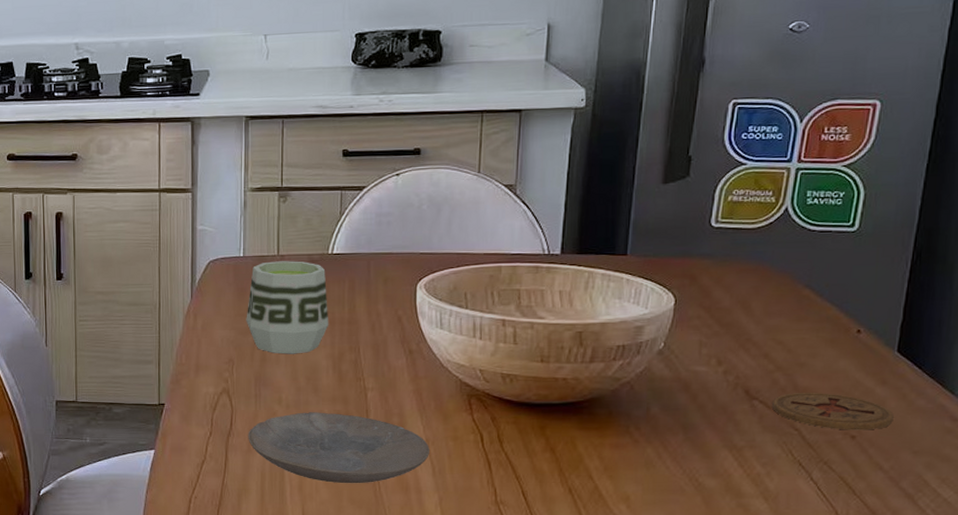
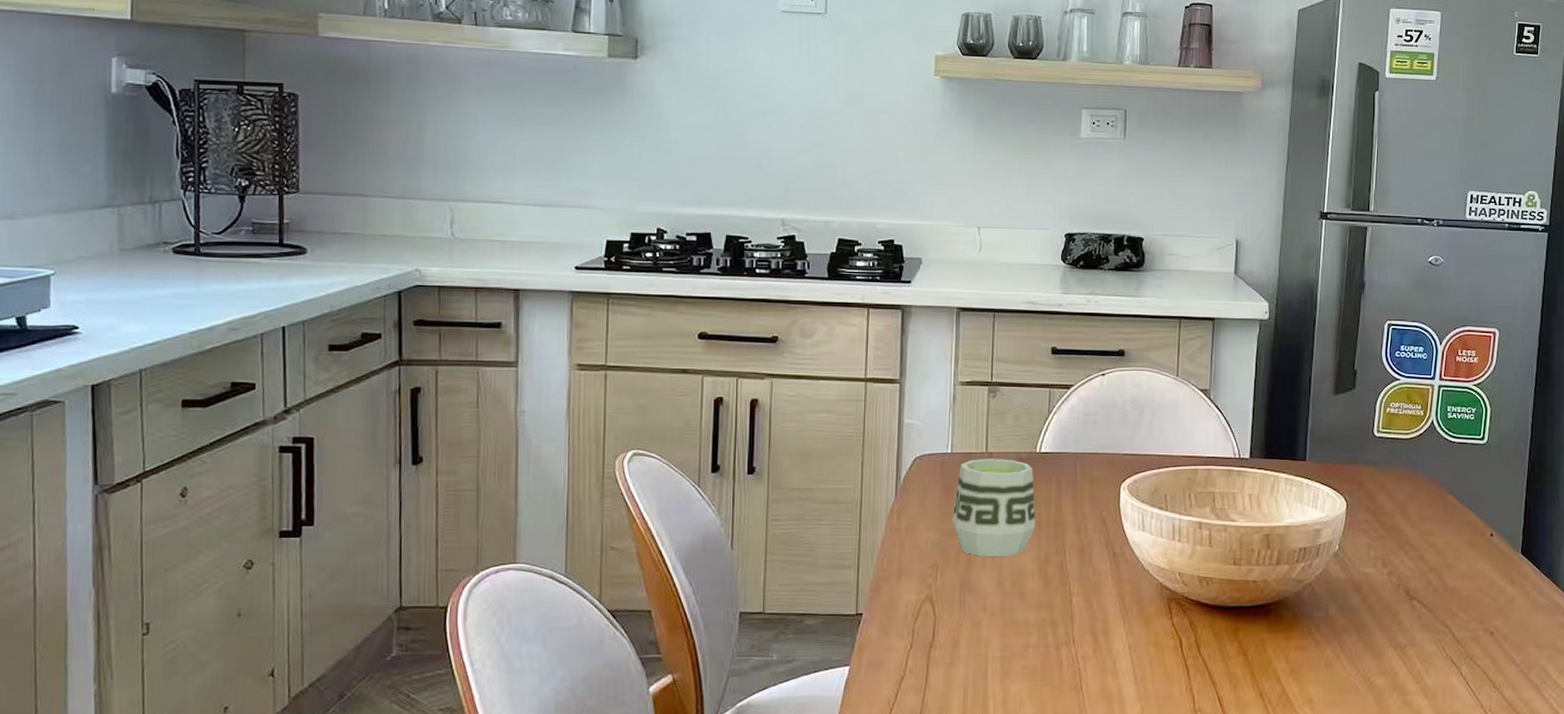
plate: present [248,412,429,484] -> none [951,619,1132,697]
coaster: present [772,393,894,430] -> none [1428,592,1521,627]

